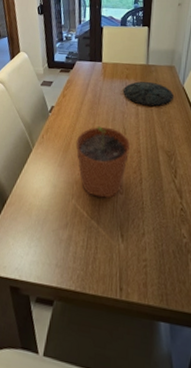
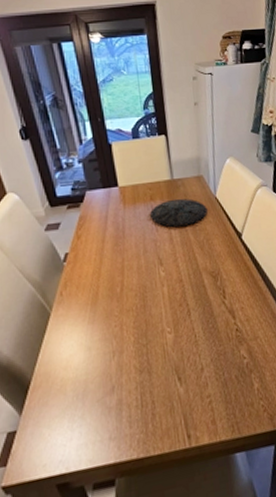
plant pot: present [75,126,130,199] -> none [105,261,171,347]

